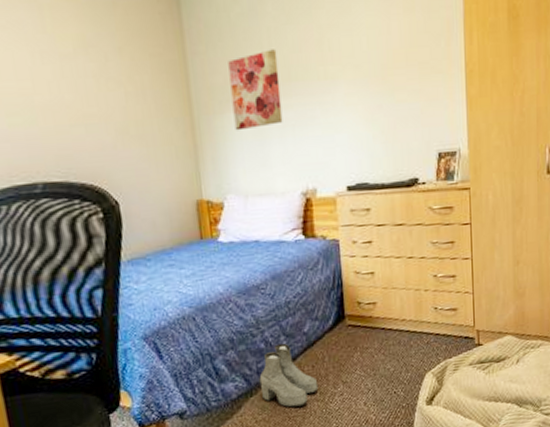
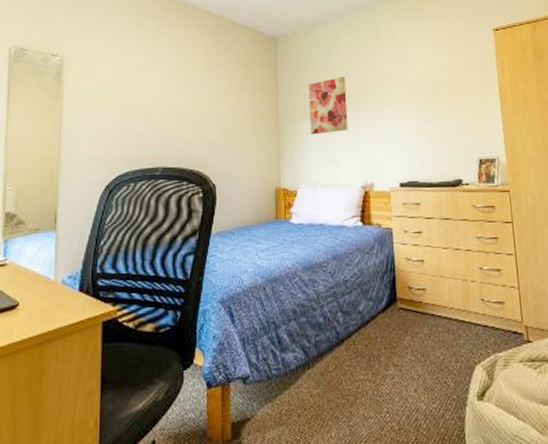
boots: present [259,343,319,408] -> none [316,319,371,385]

